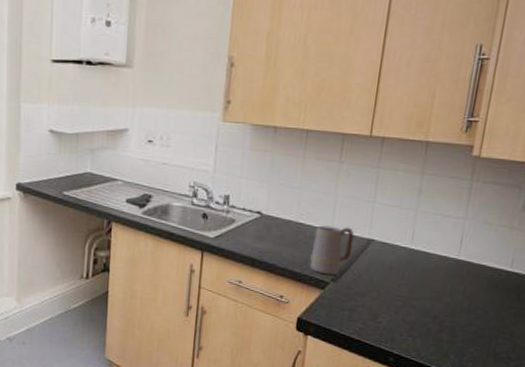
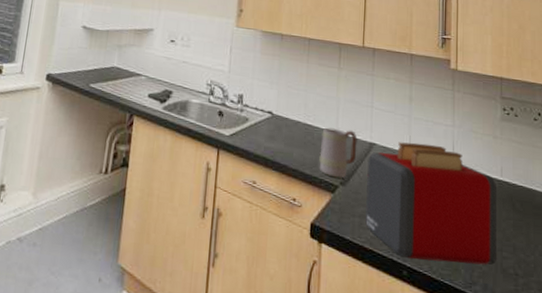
toaster: none [355,237,505,351] -> present [365,142,498,265]

